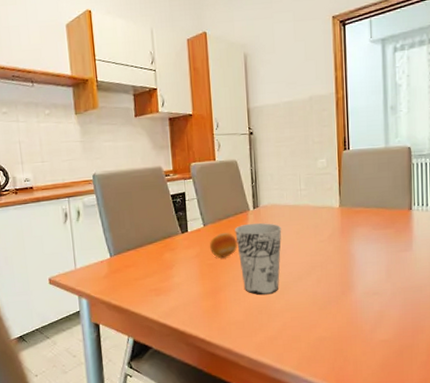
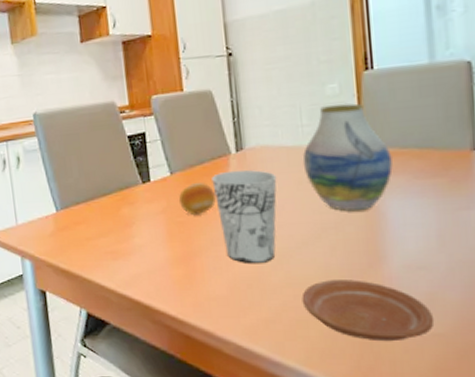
plate: none [296,304,383,348] -> present [302,280,435,342]
vase: none [300,174,360,254] -> present [302,103,393,212]

